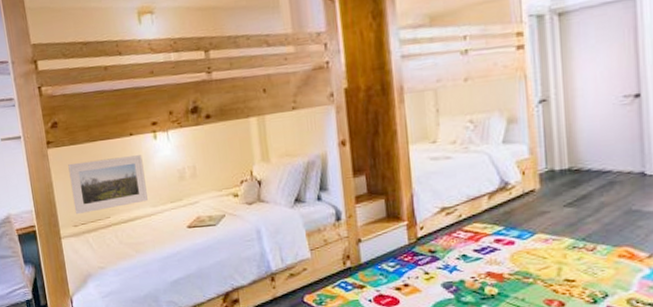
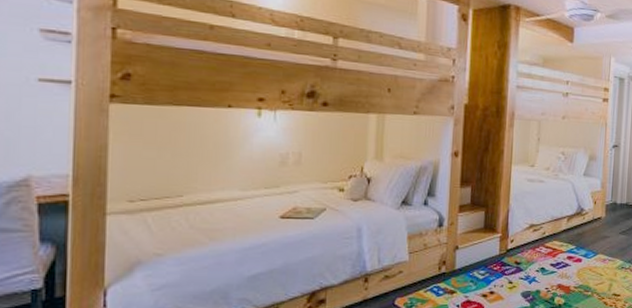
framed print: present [68,155,148,215] -> none [134,125,239,188]

